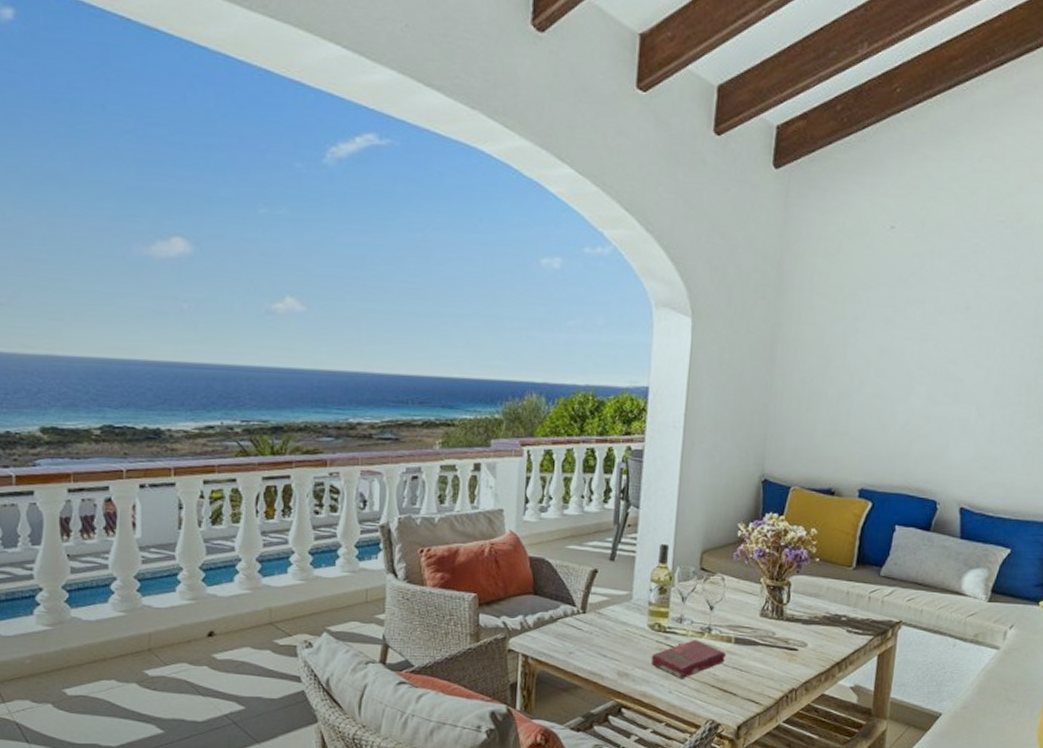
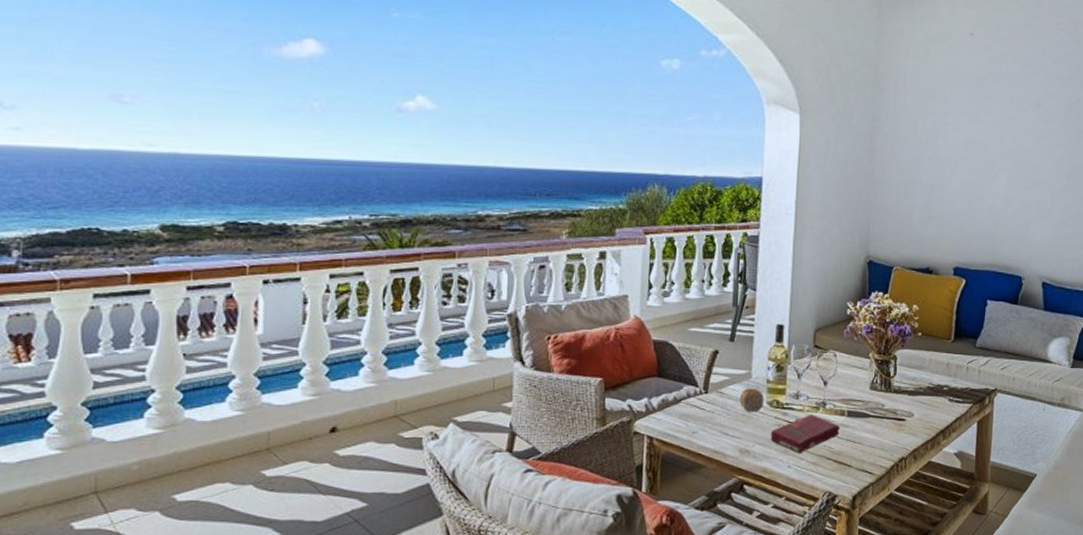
fruit: none [619,609,646,635] -> present [739,388,764,413]

